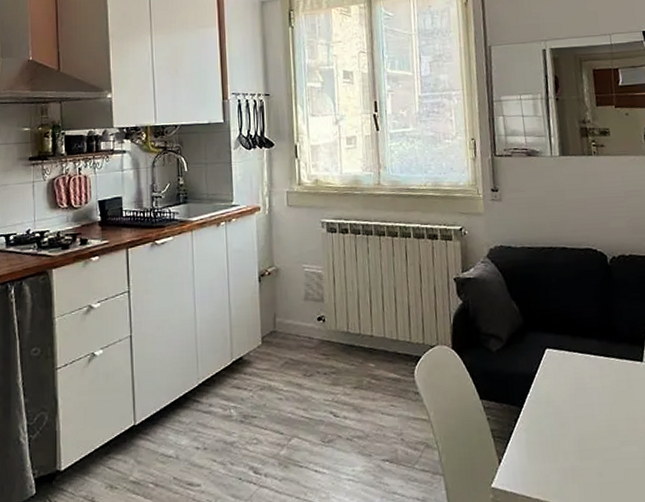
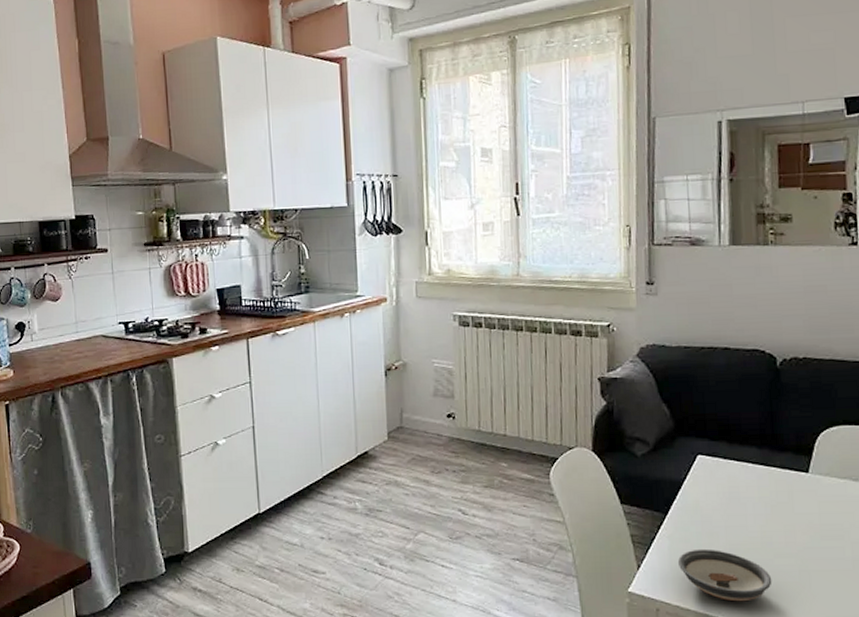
saucer: none [534,439,621,492] -> present [677,548,772,602]

